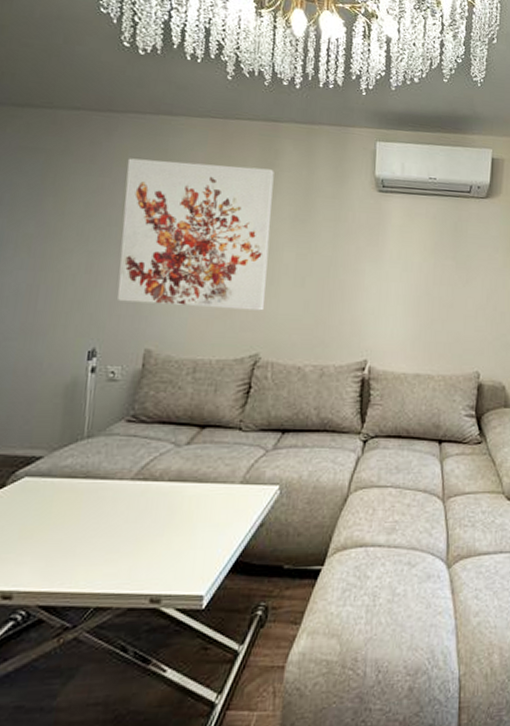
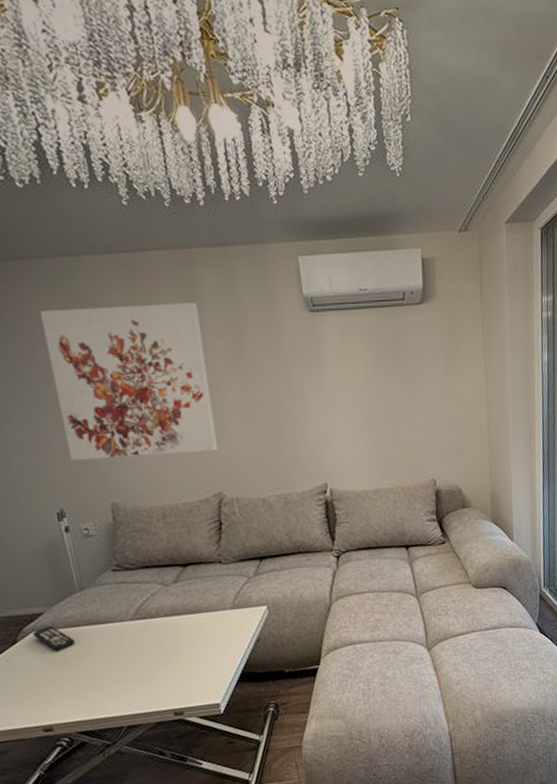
remote control: none [24,473,67,504] -> present [32,626,76,652]

